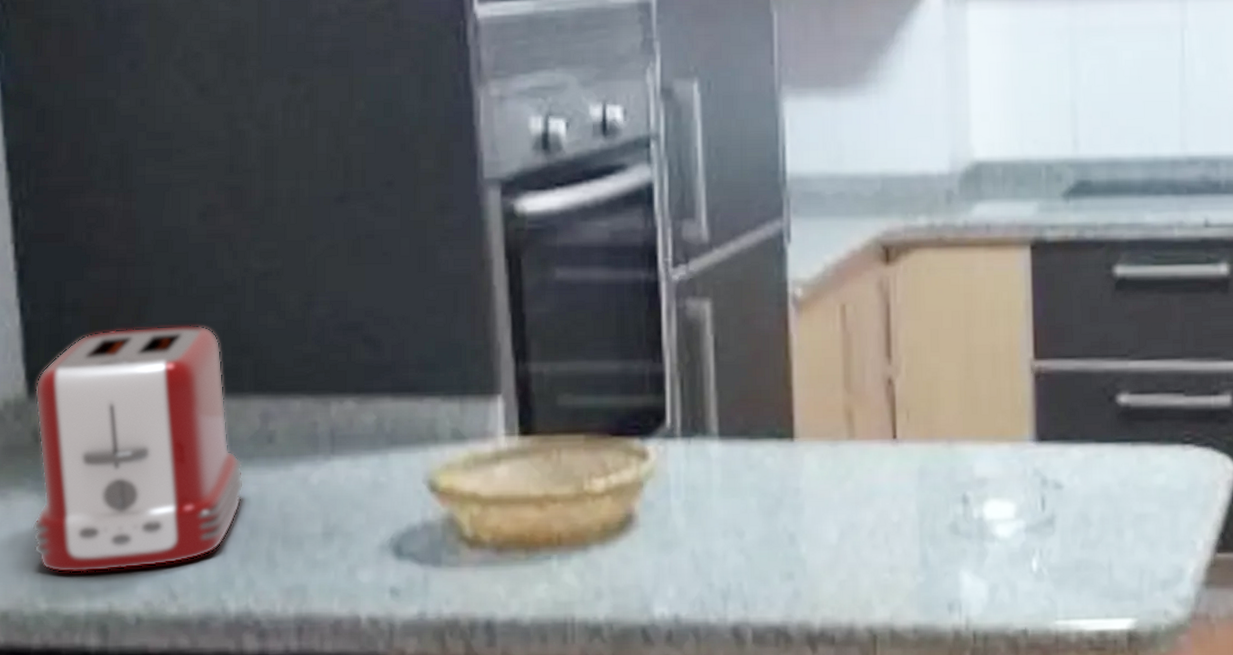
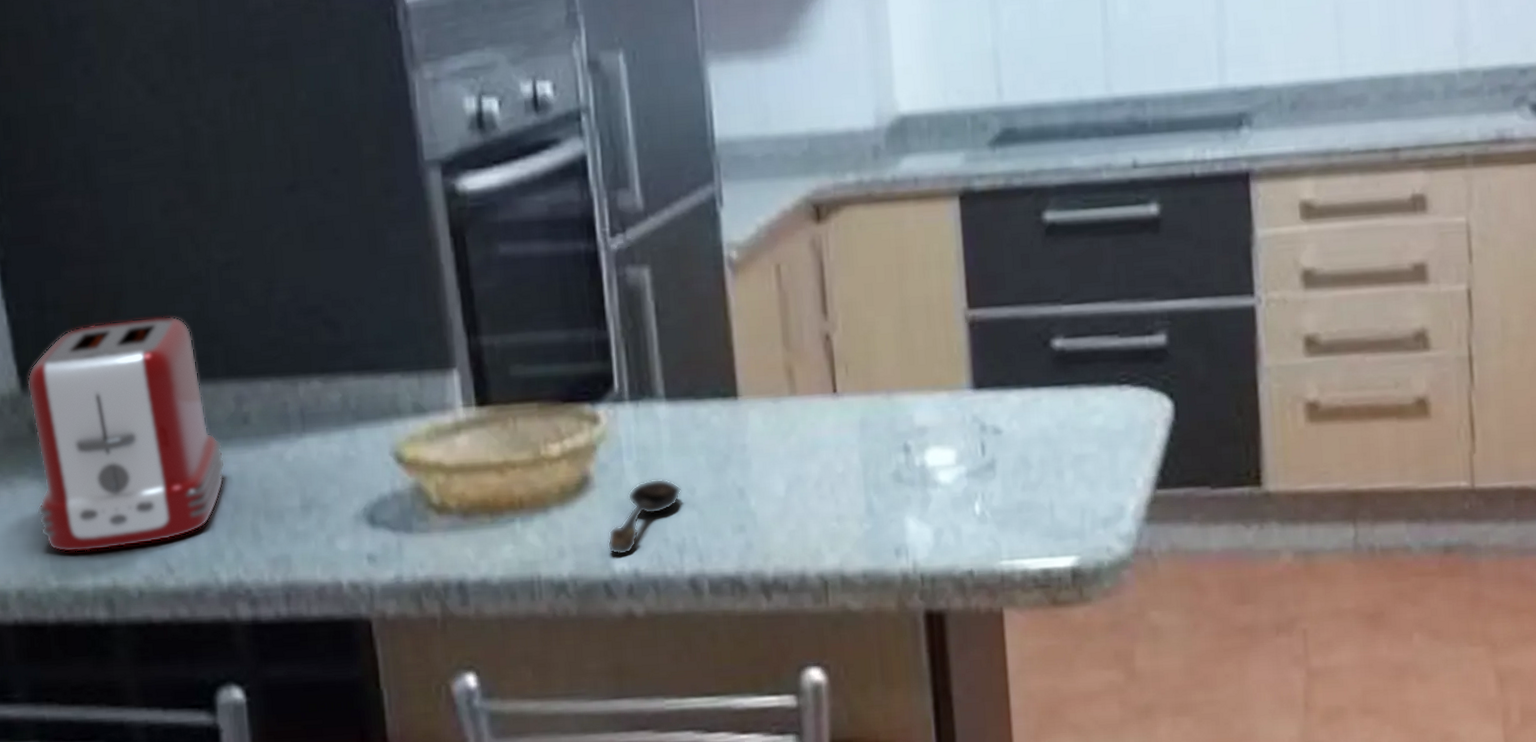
spoon: none [648,520,730,600] -> present [607,478,682,556]

